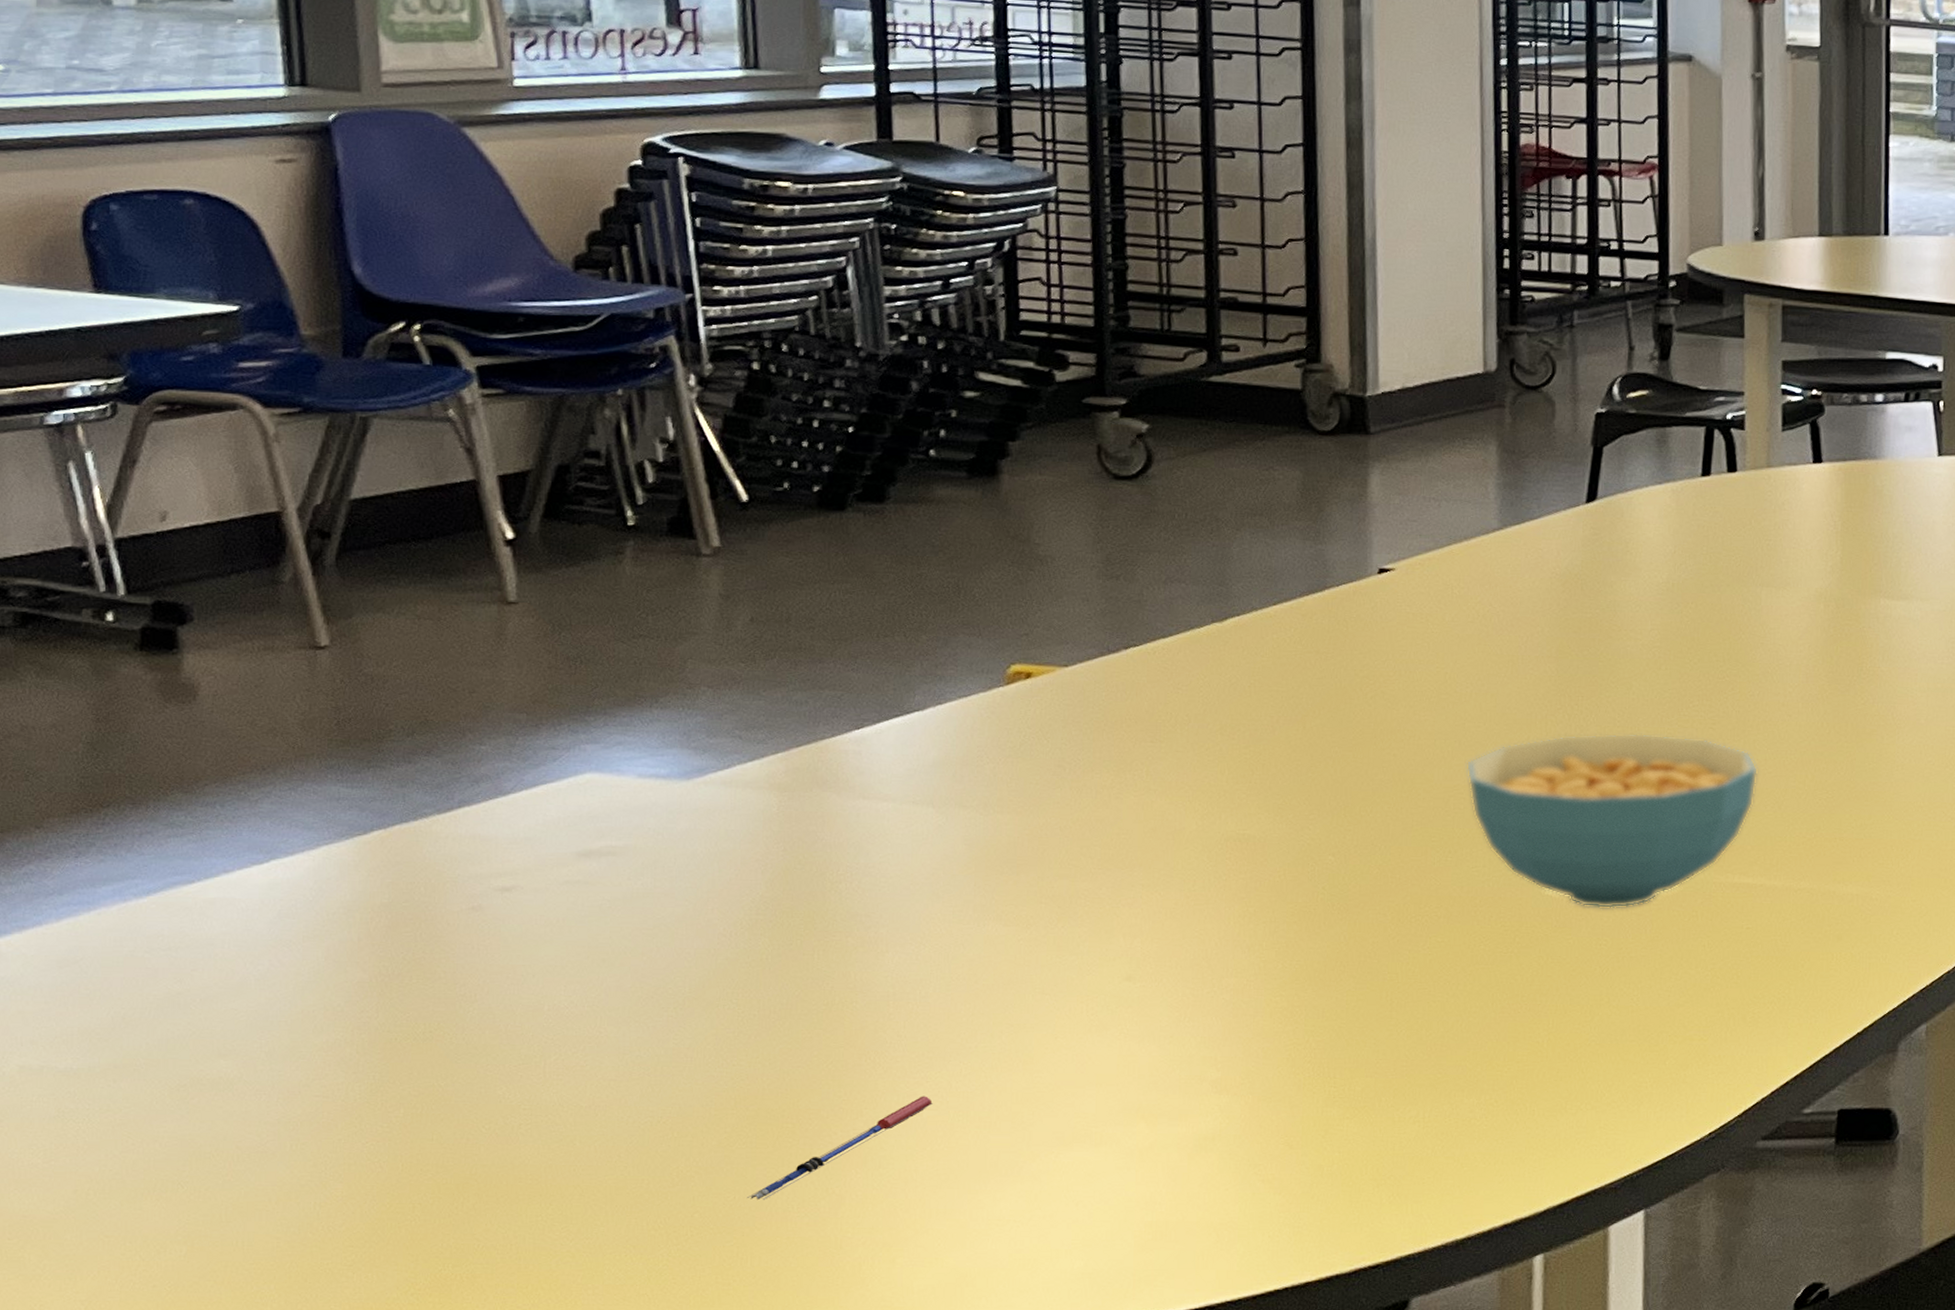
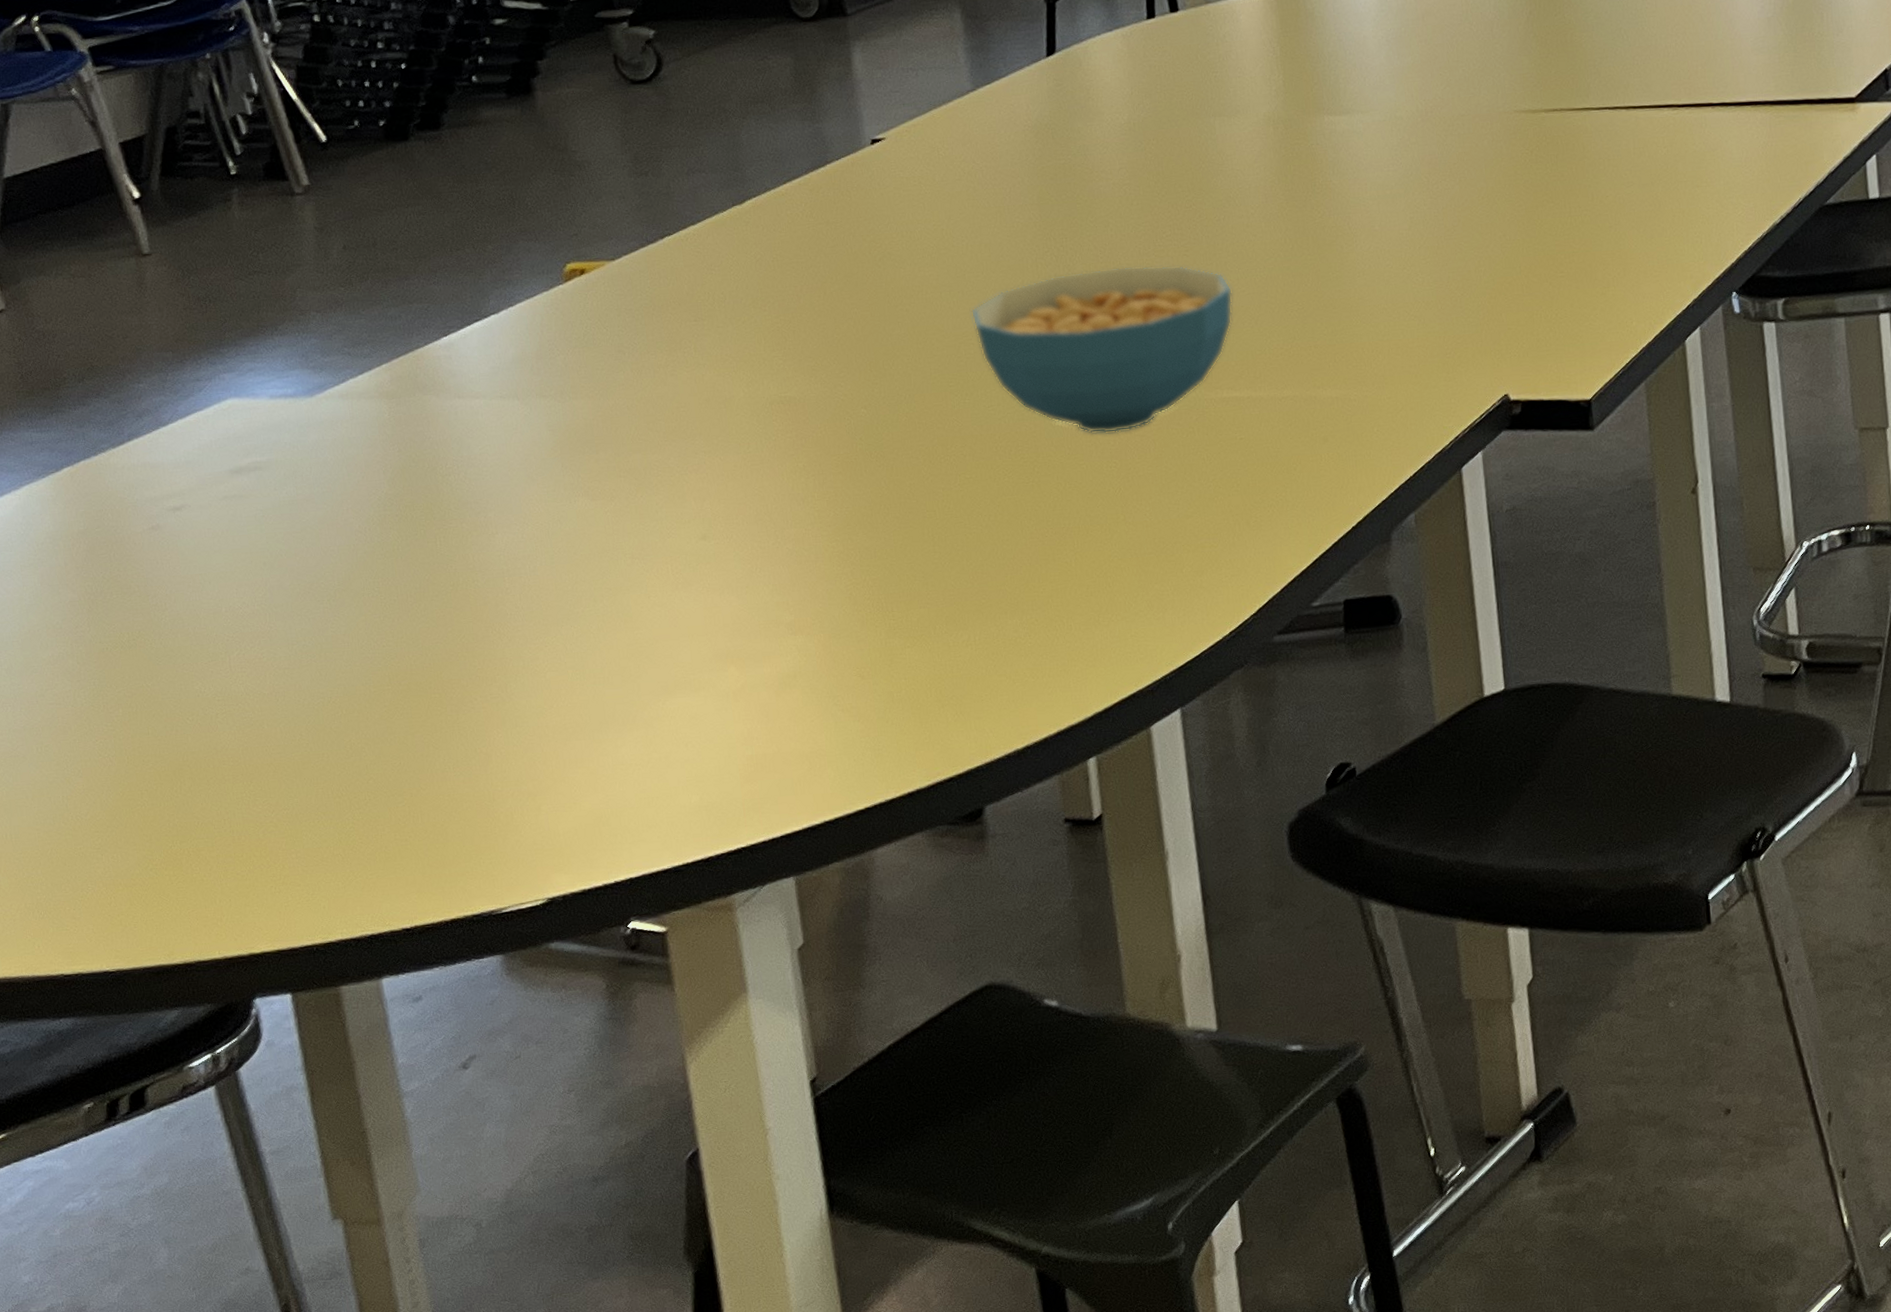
pen: present [746,1096,933,1199] -> none [410,659,553,764]

